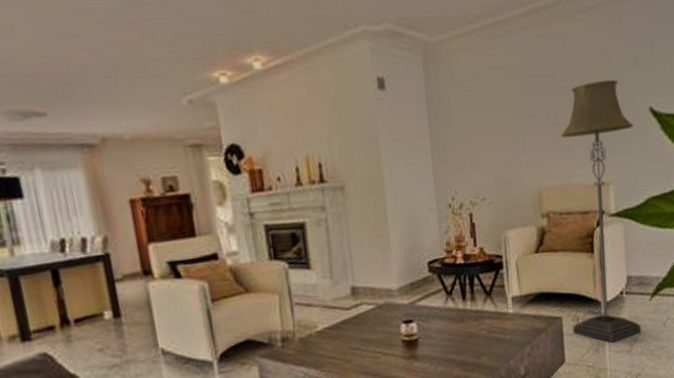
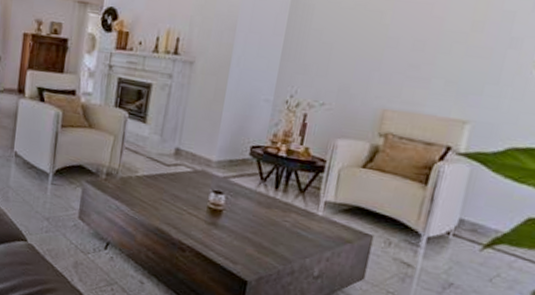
floor lamp: present [561,79,642,343] -> none [380,17,514,279]

